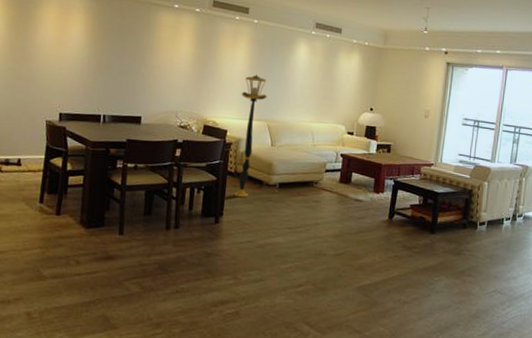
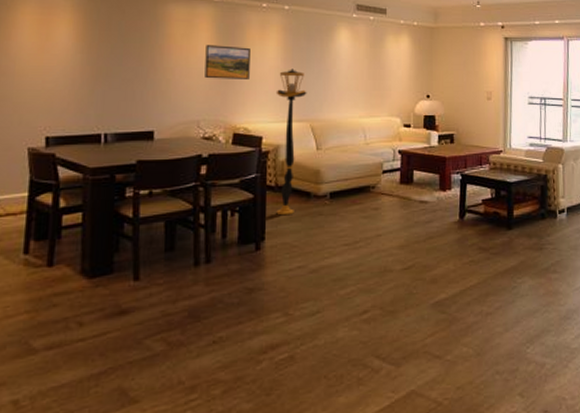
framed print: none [184,49,223,81] -> present [205,45,250,79]

